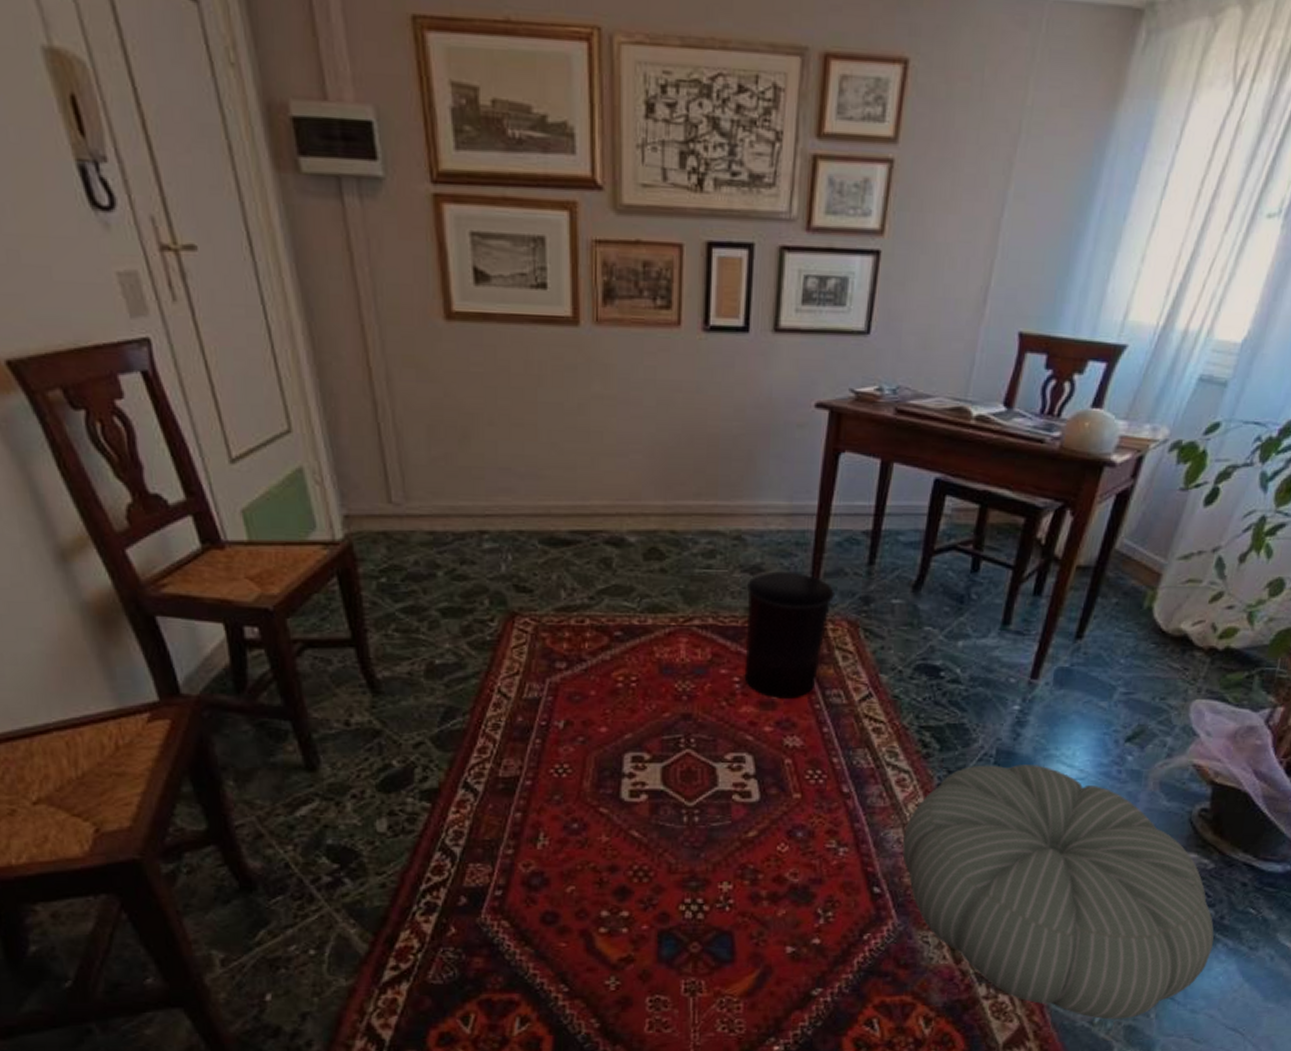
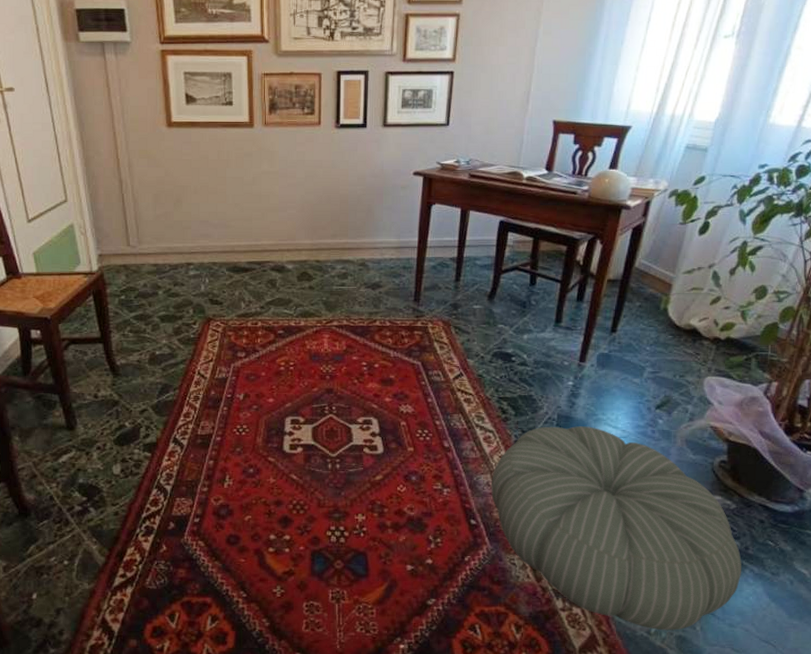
waste bin: present [744,571,834,699] -> none [369,287,432,378]

